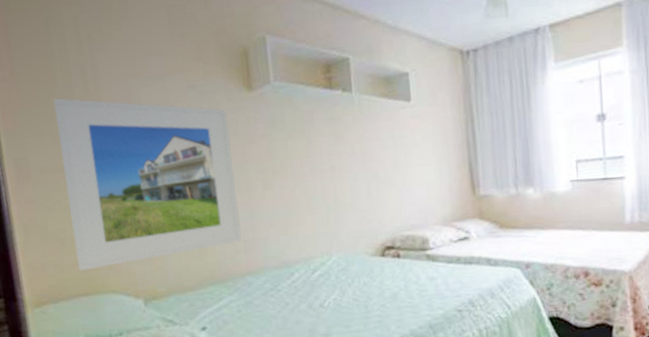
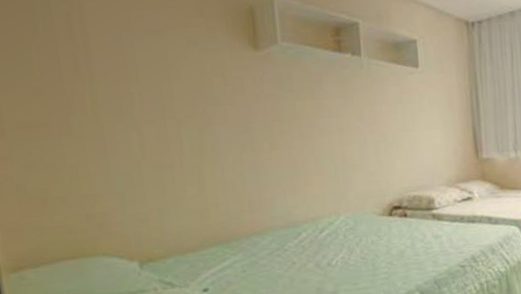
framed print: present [53,98,242,271] -> none [33,48,247,233]

